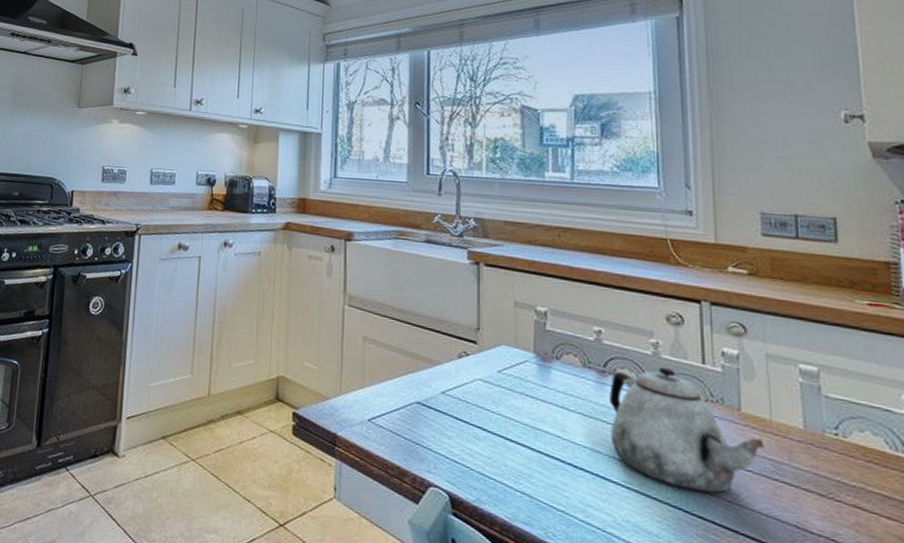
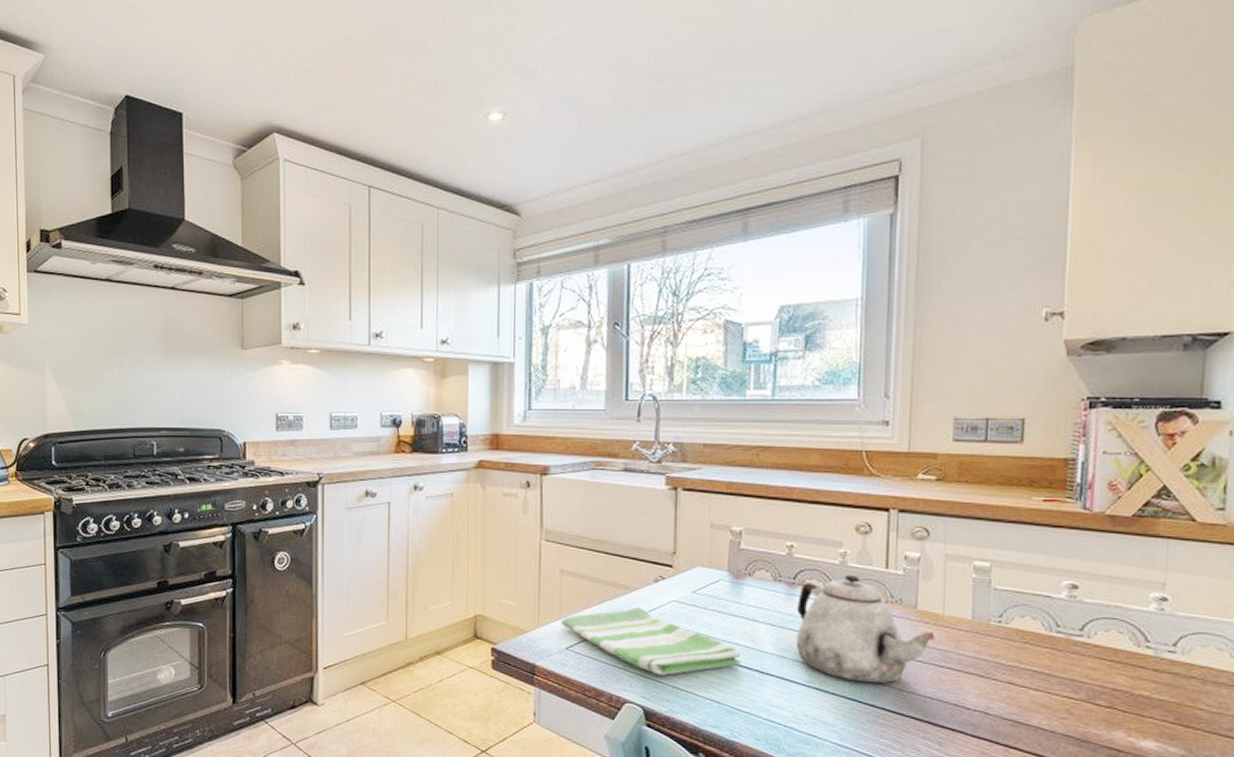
dish towel: none [363,382,552,460] -> present [560,606,741,675]

